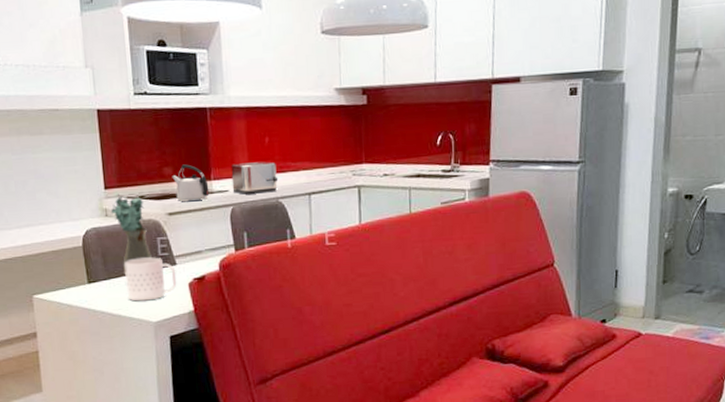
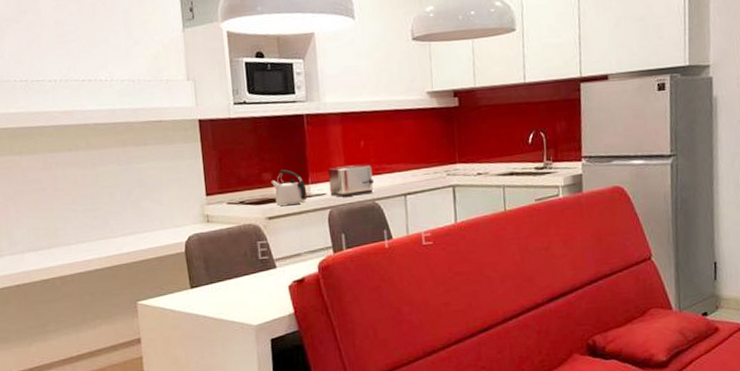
vase: present [110,193,152,275] -> none [212,200,252,280]
mug: present [124,257,177,301] -> none [226,261,277,305]

